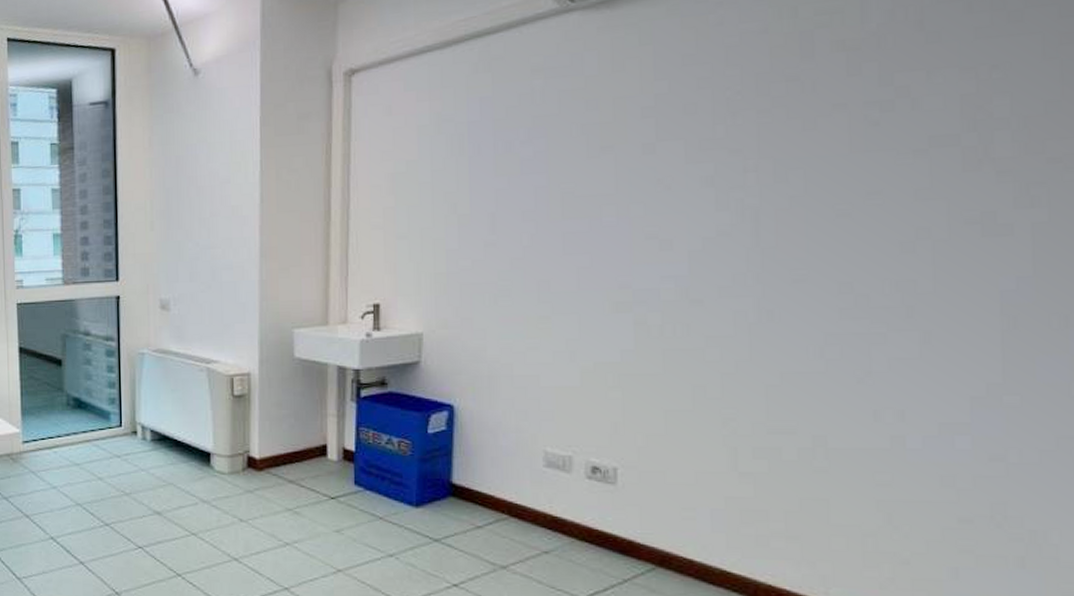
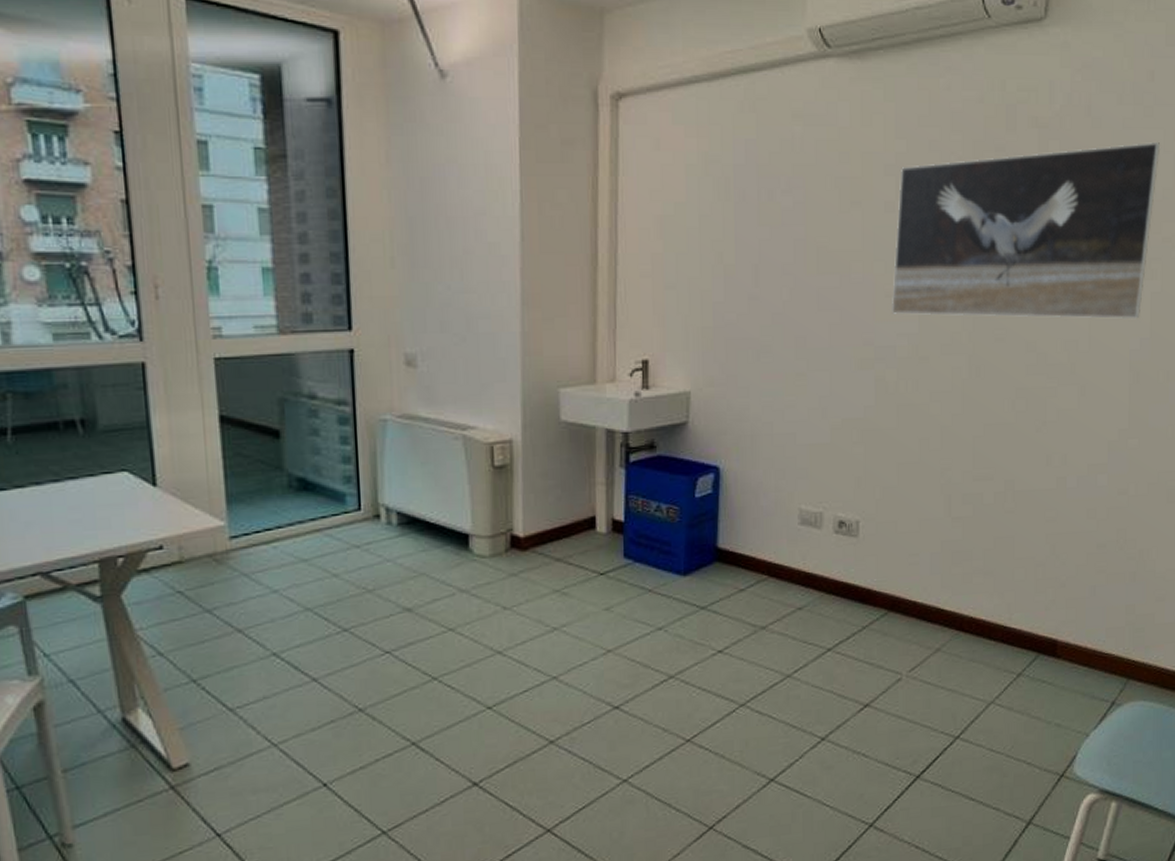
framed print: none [652,49,1038,257] -> present [891,141,1161,320]

